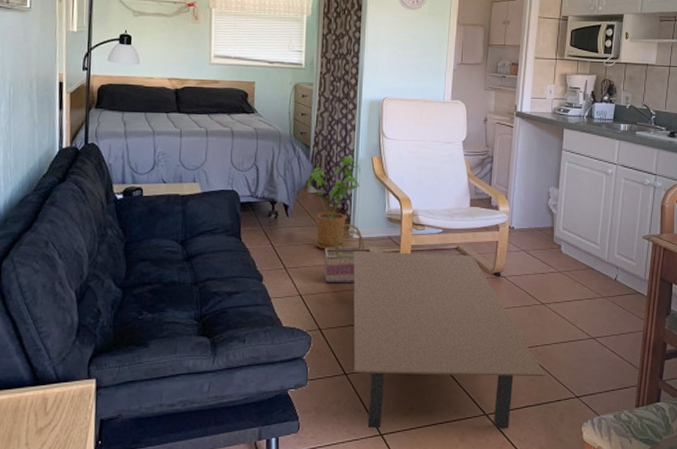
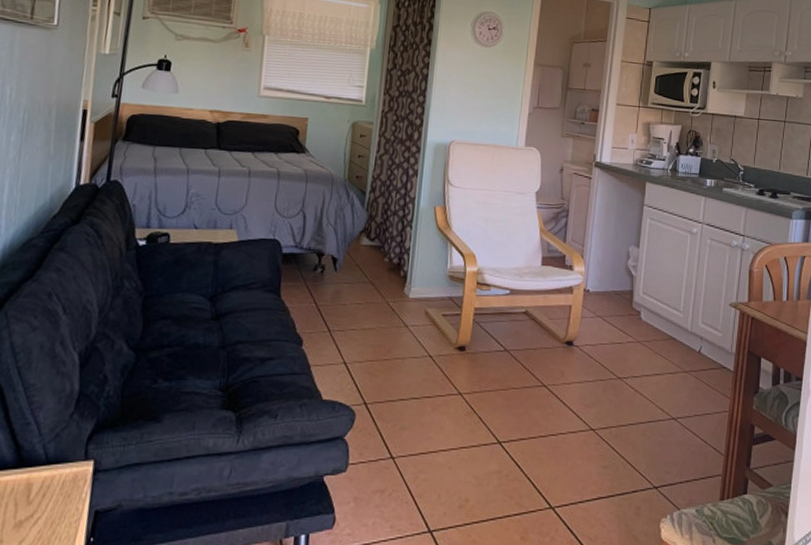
house plant: present [306,155,361,250] -> none [359,204,421,311]
basket: present [323,224,372,284] -> none [373,282,430,351]
coffee table: present [353,250,546,429] -> none [402,312,621,525]

